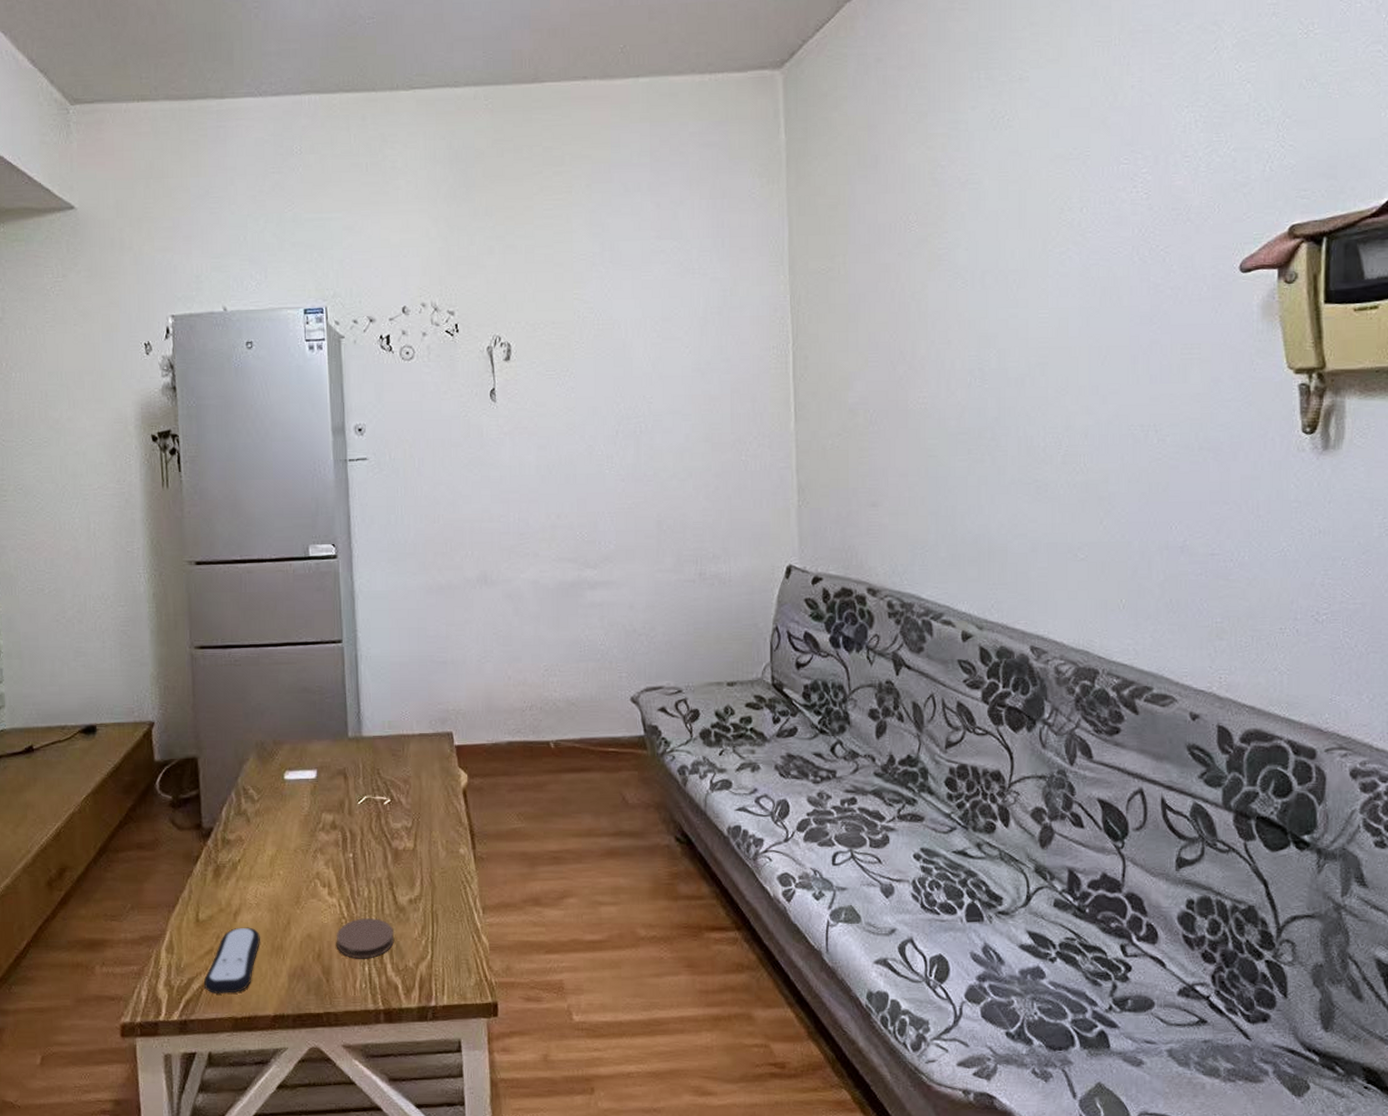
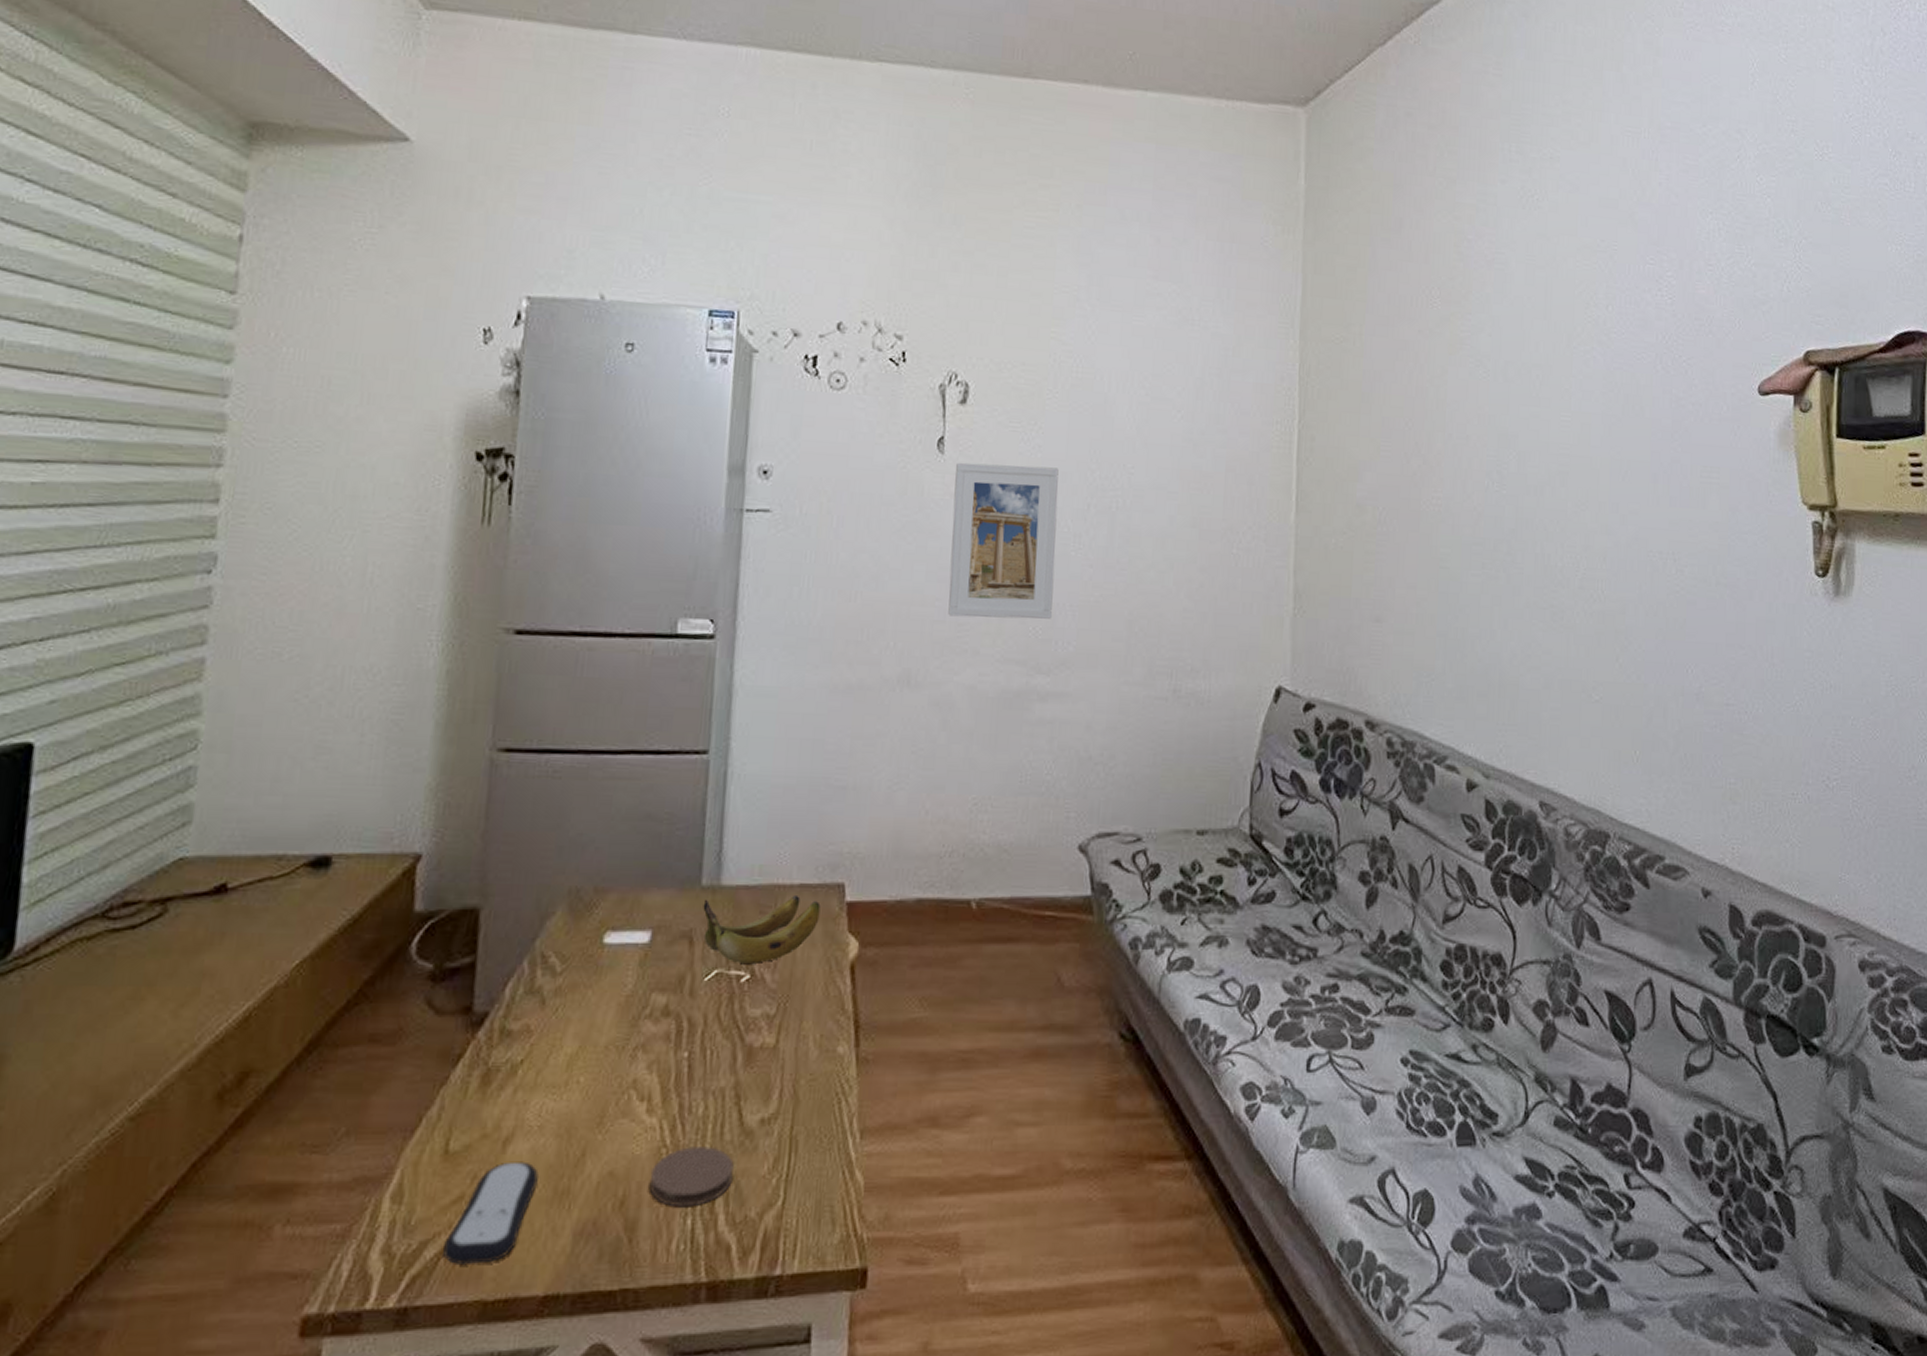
banana: none [351,741,436,791] -> present [703,894,821,963]
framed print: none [506,404,595,528] -> present [948,462,1059,619]

